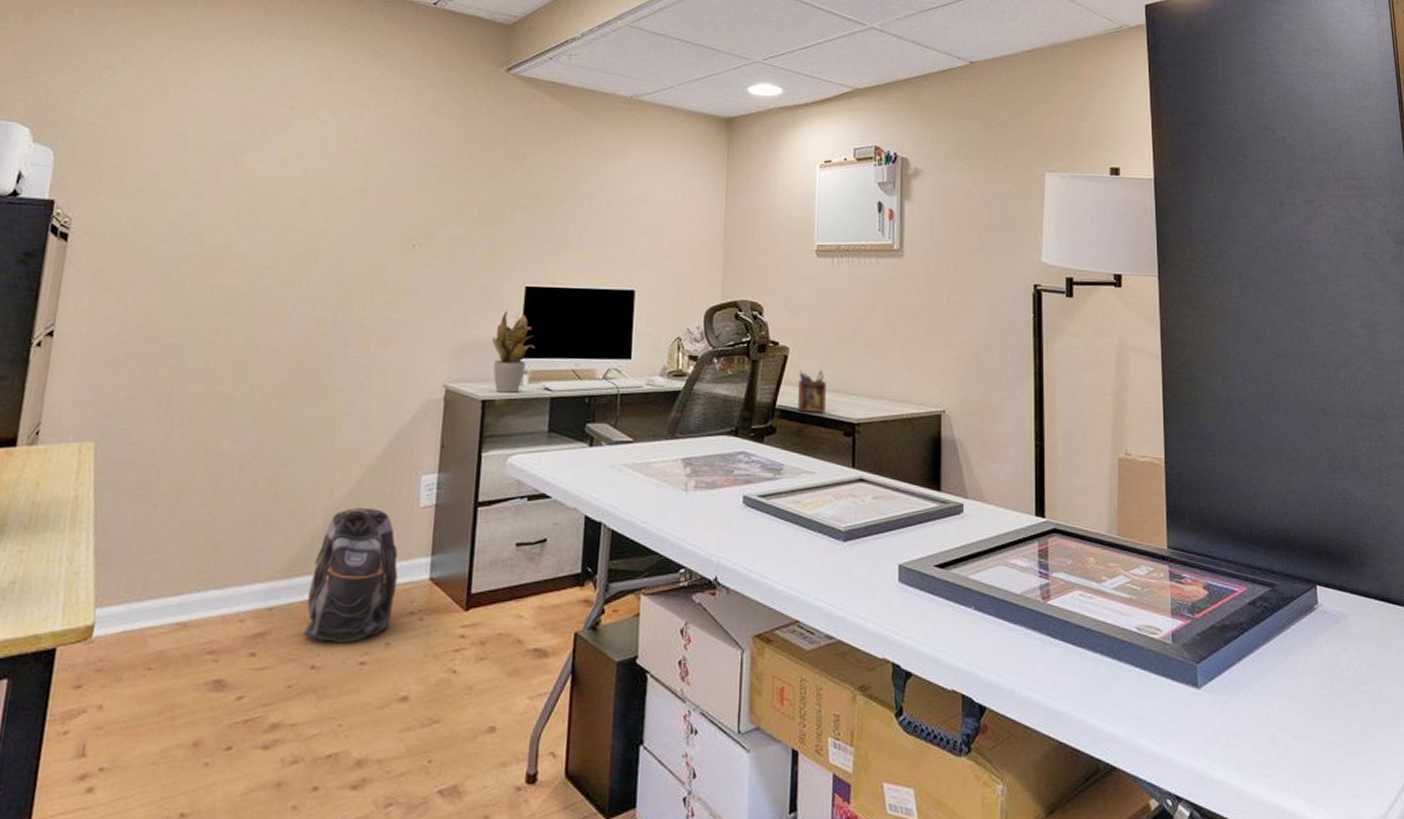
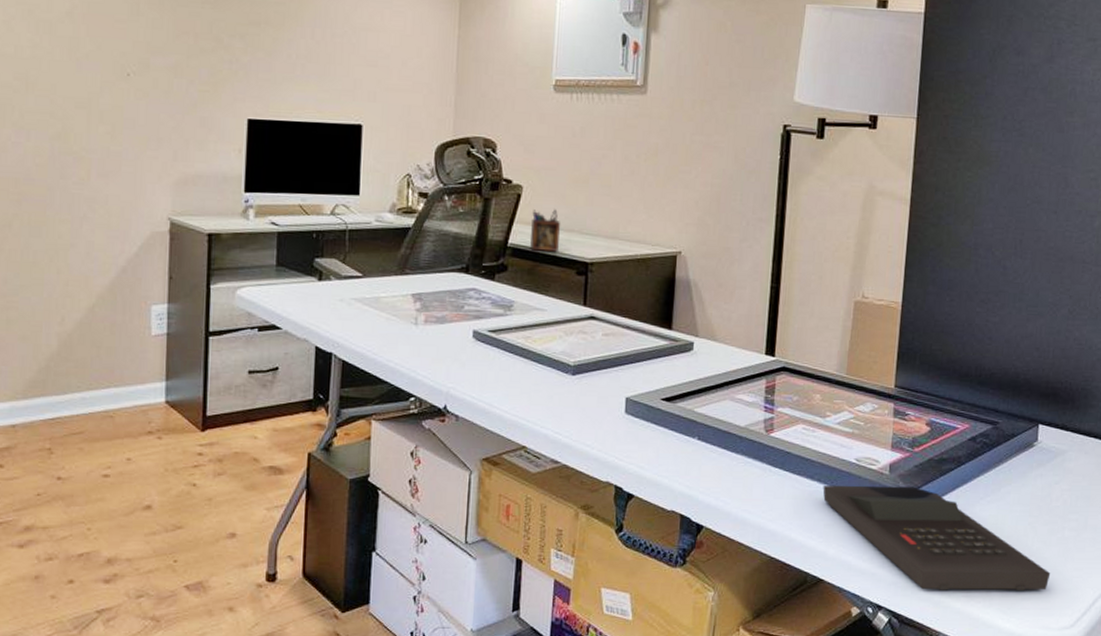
backpack: present [304,507,398,644] -> none [48,334,134,458]
potted plant: present [492,311,535,393] -> none [215,144,260,227]
calculator: none [1106,657,1353,777] -> present [823,485,1051,591]

